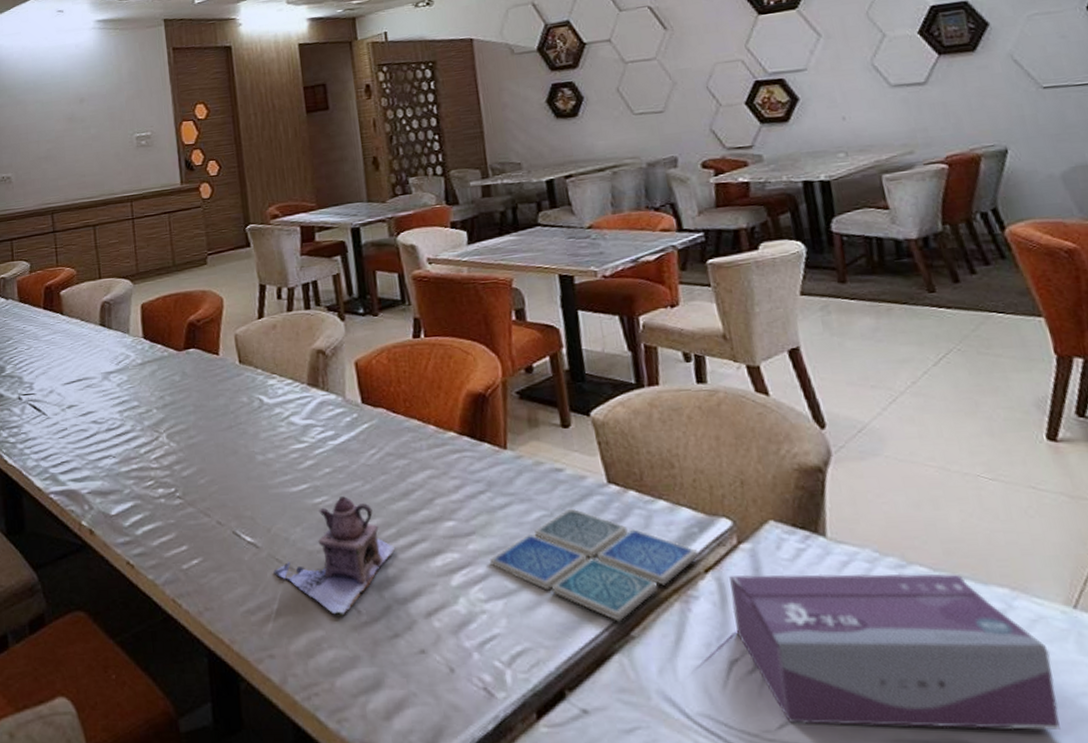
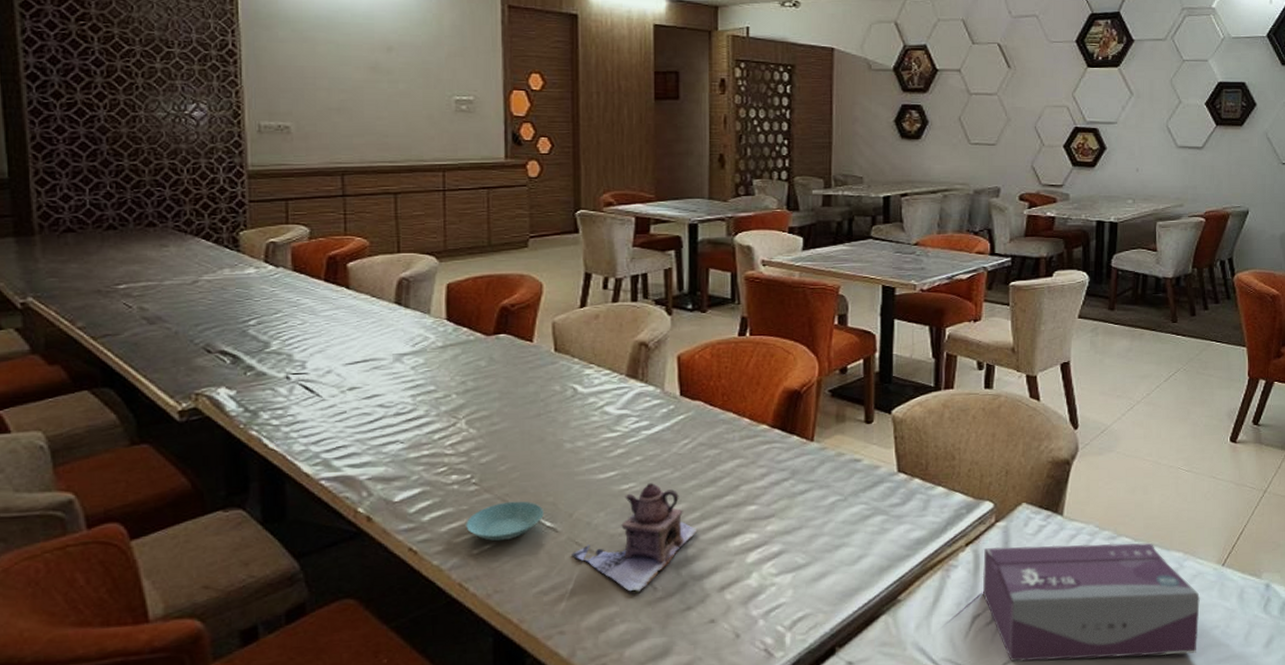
saucer: none [174,515,244,557] -> present [466,501,544,542]
drink coaster: present [490,508,699,622] -> none [785,493,963,588]

